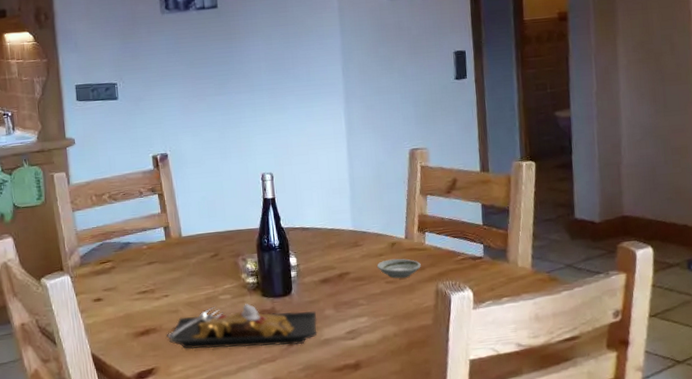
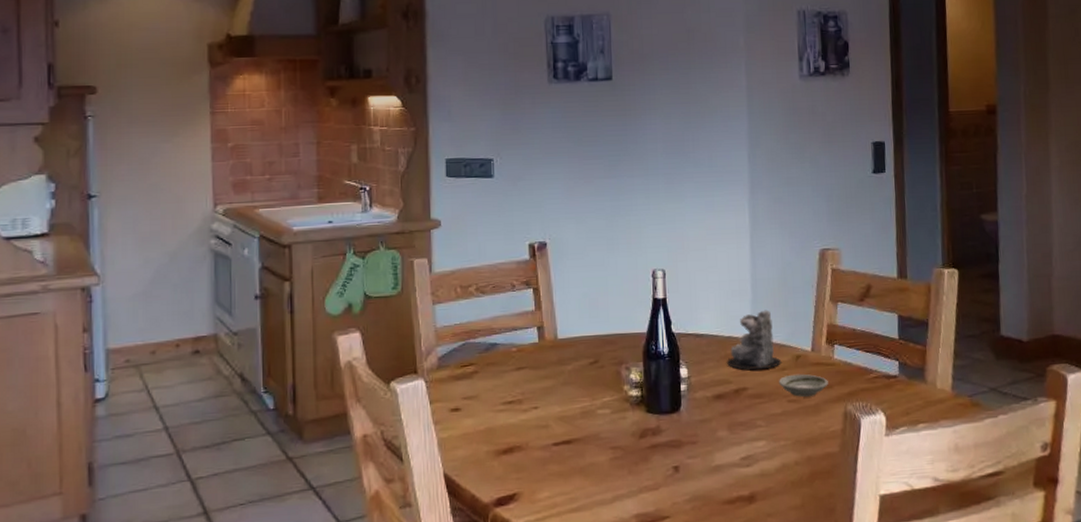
plate: present [166,304,317,350] -> none [533,420,708,473]
candle: none [330,204,379,257] -> present [726,309,782,370]

